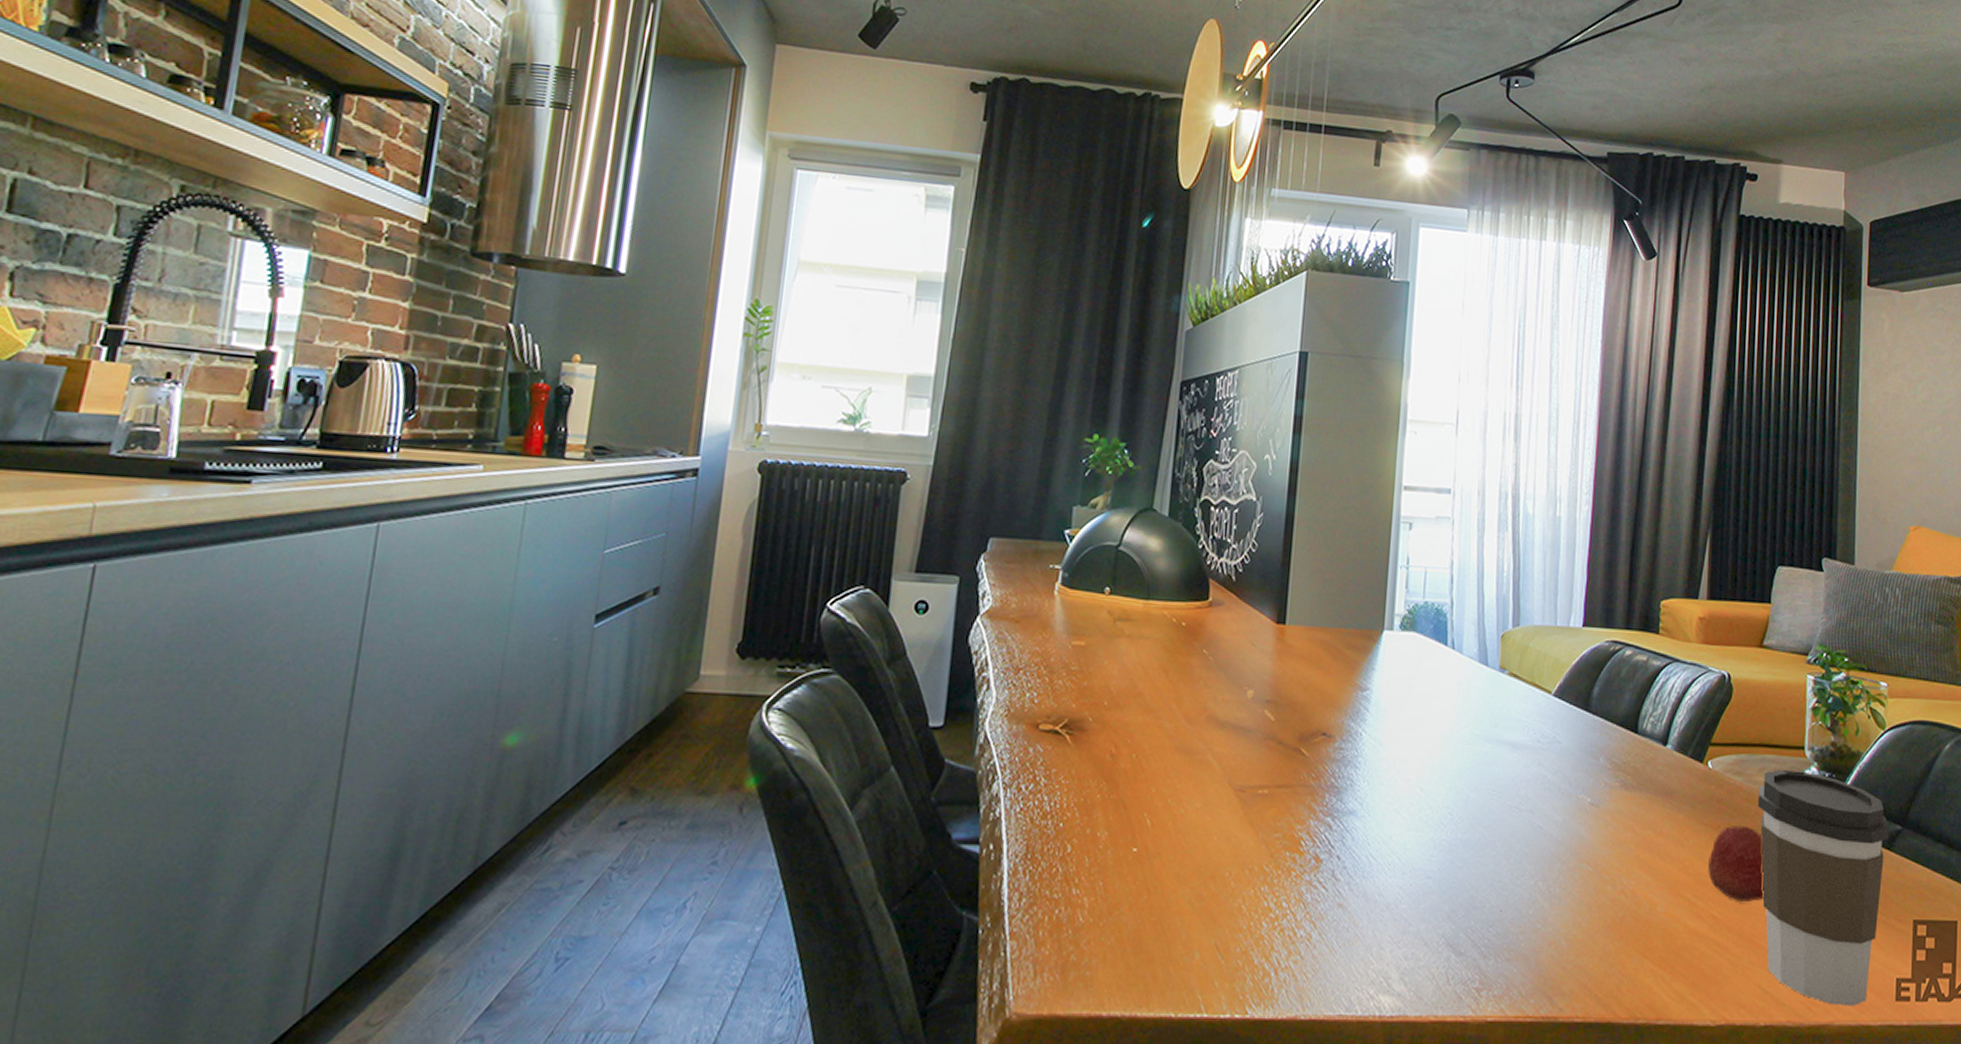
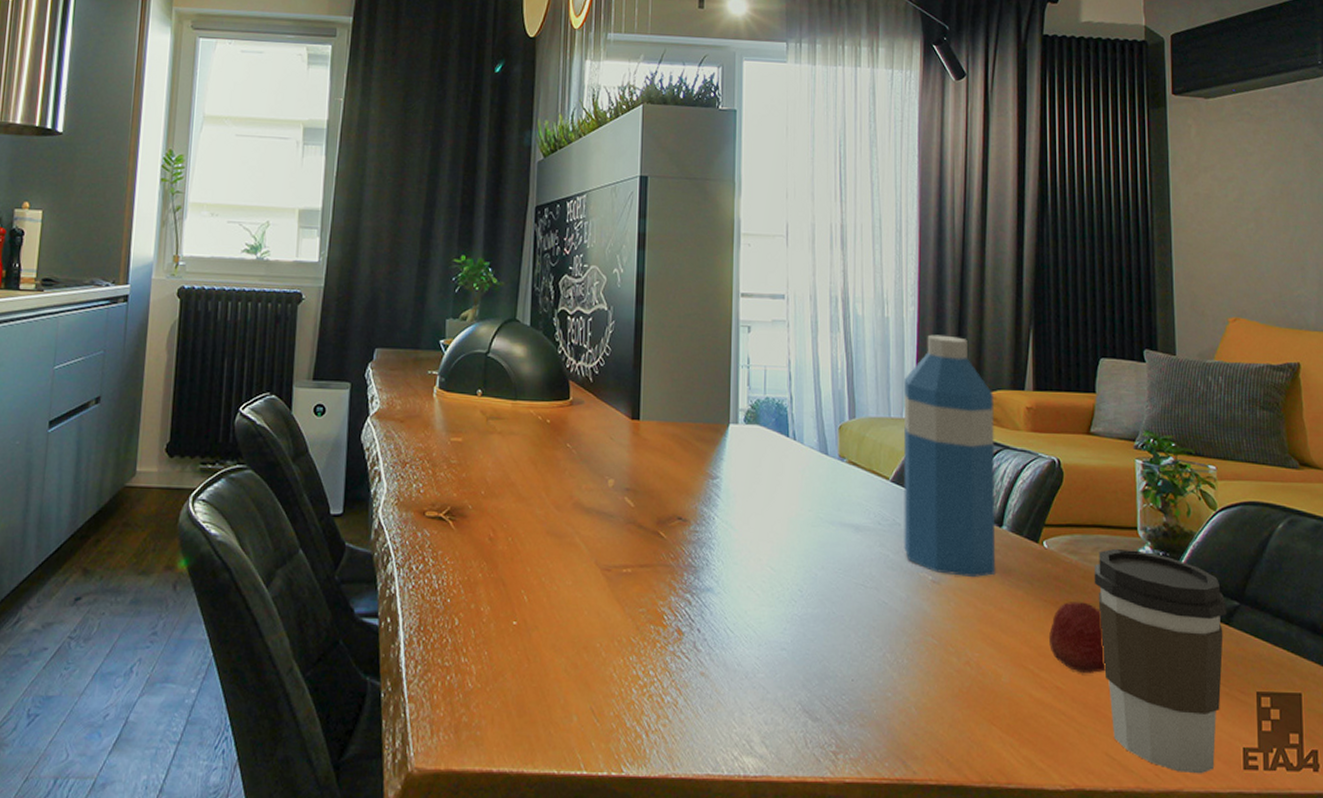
water bottle: none [1563,536,1666,799] -> present [903,334,996,577]

